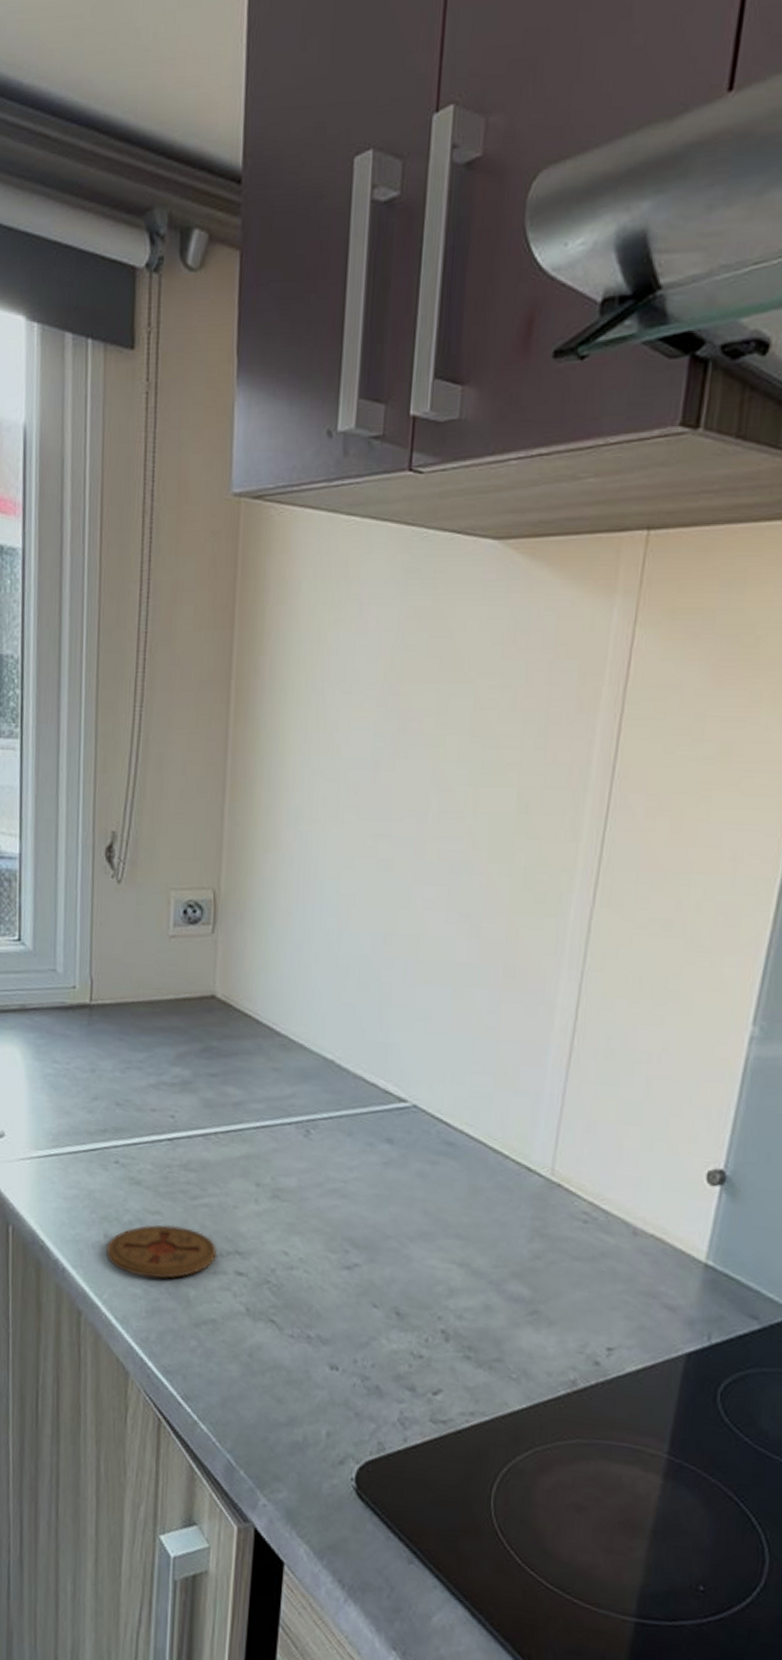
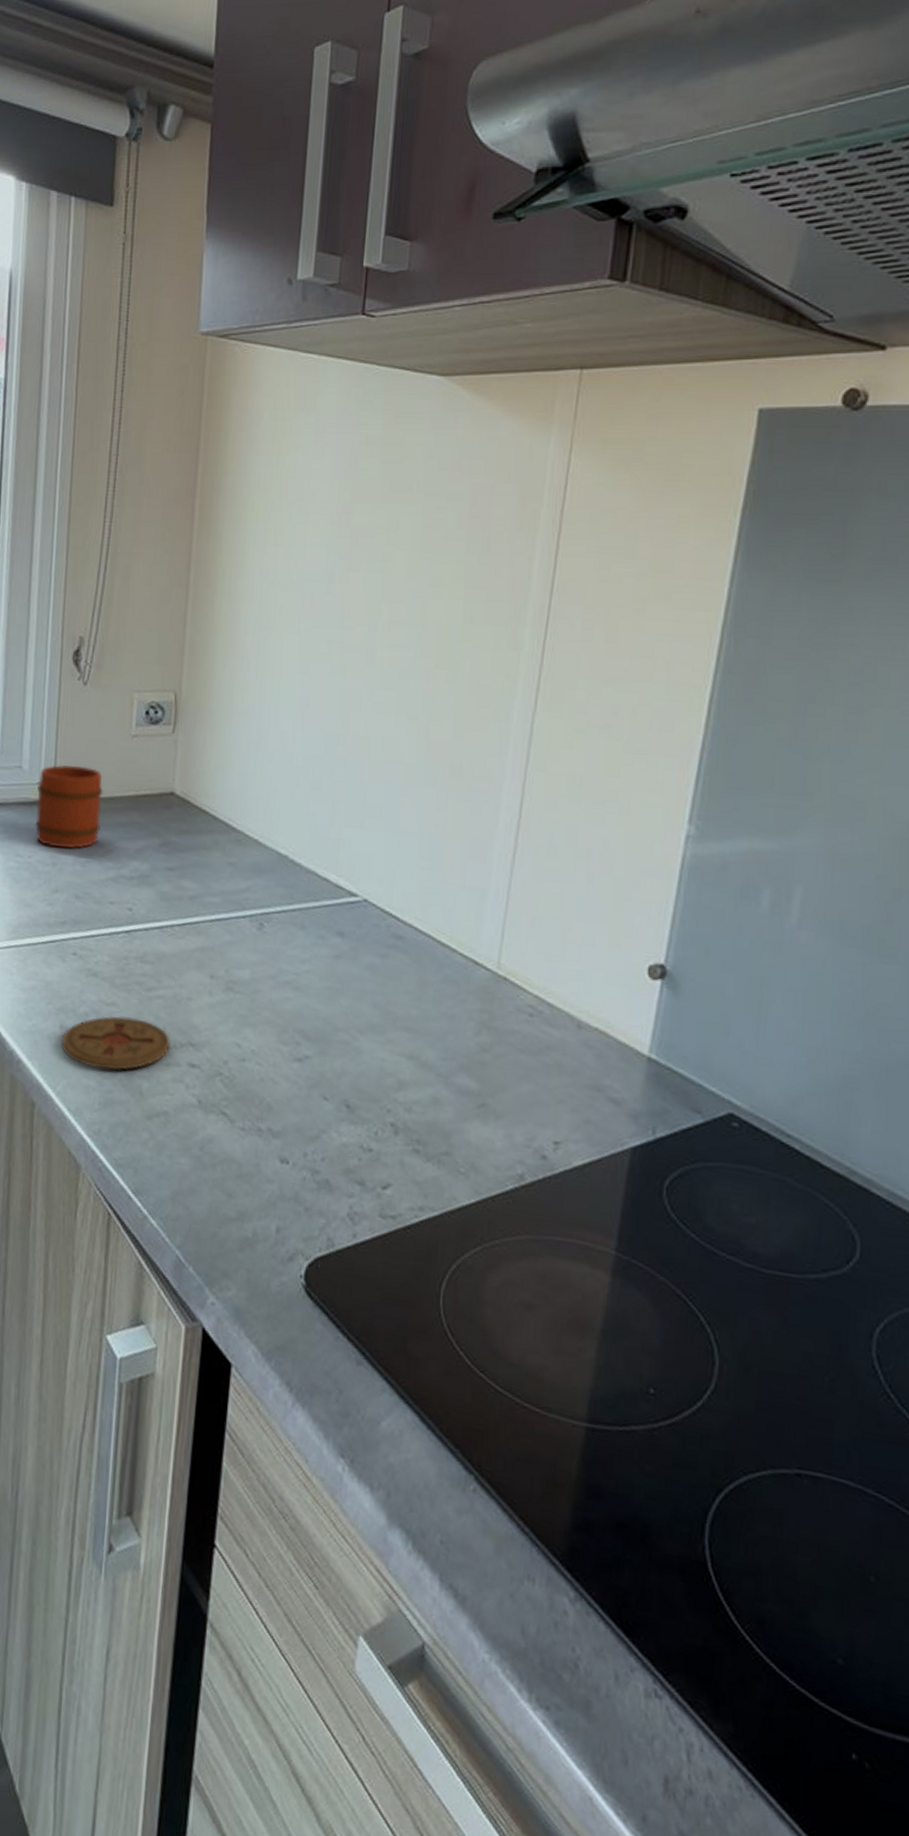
mug: none [72,968,141,1055] -> present [35,765,103,849]

